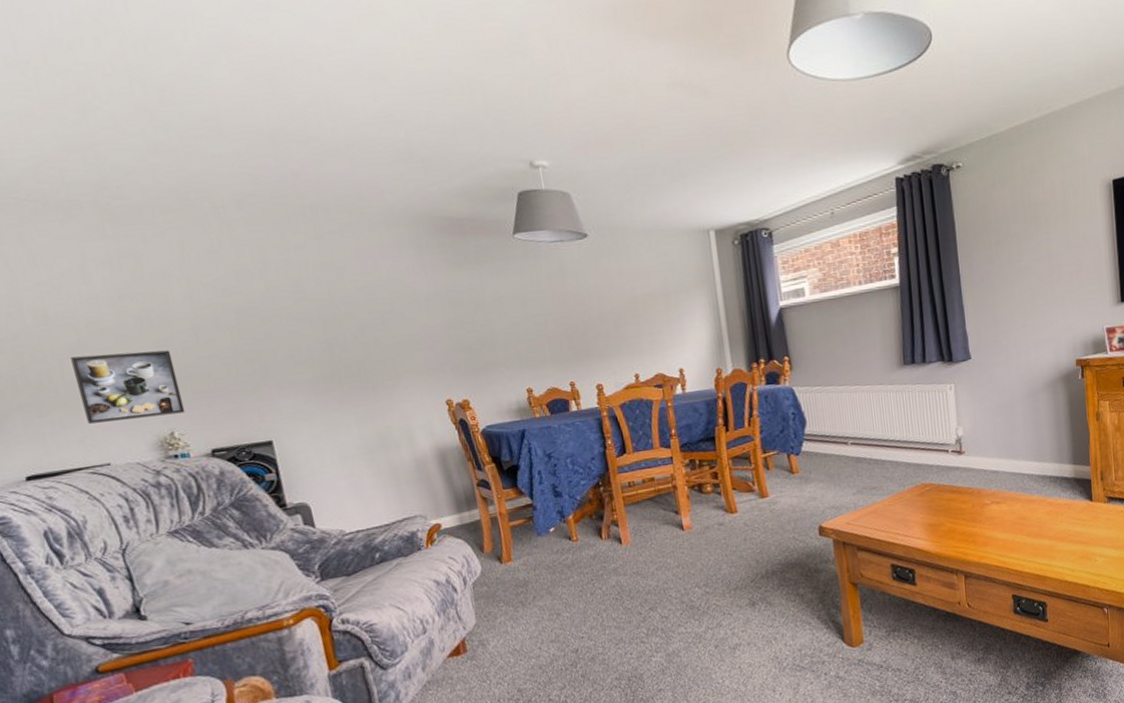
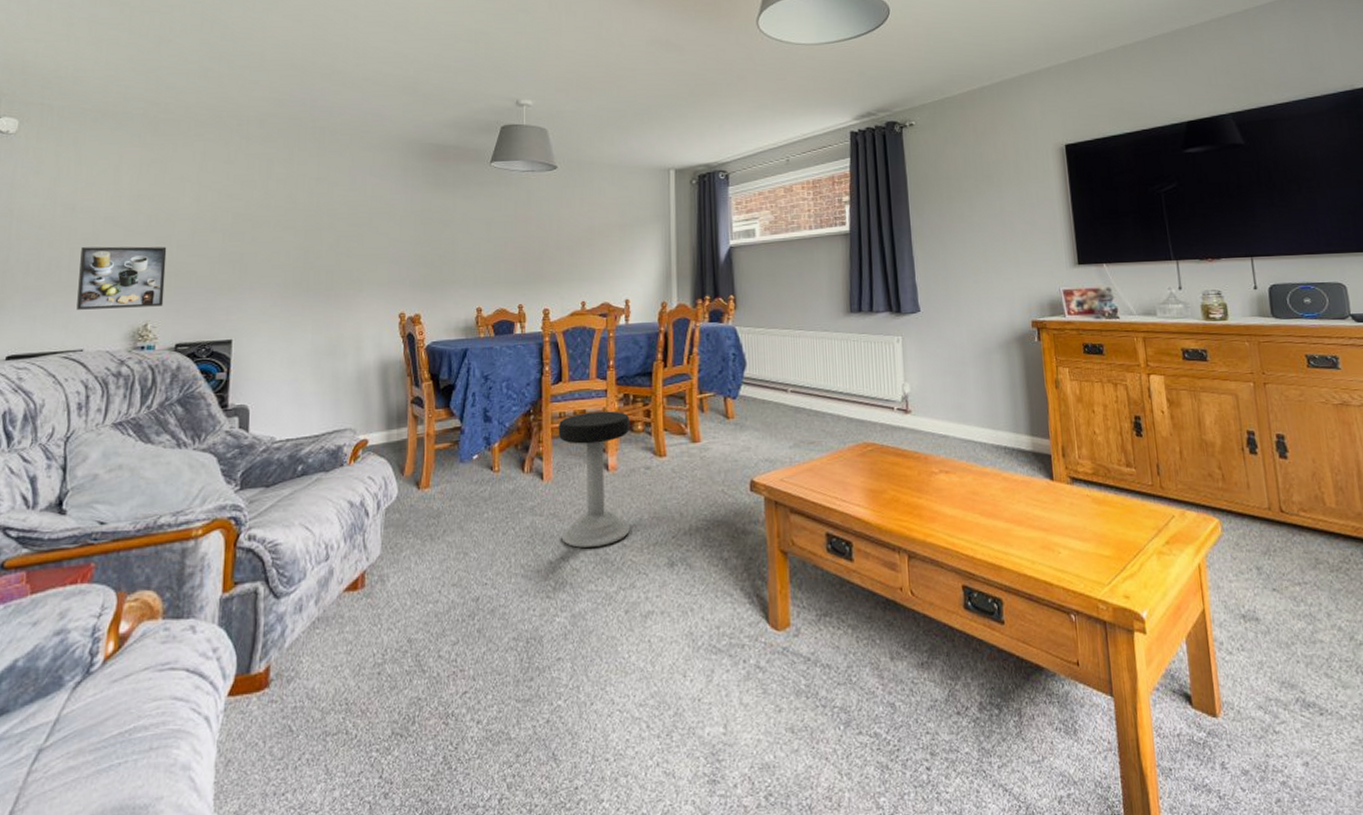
stool: none [628,476,711,599] -> present [558,411,630,548]

